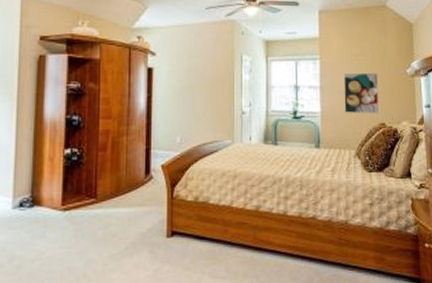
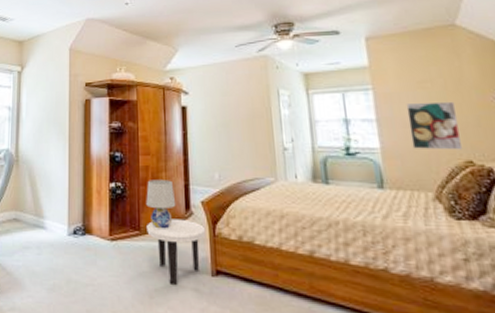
table lamp: none [104,144,136,195] -> present [146,180,176,229]
side table: none [104,184,164,249] -> present [147,219,206,285]

